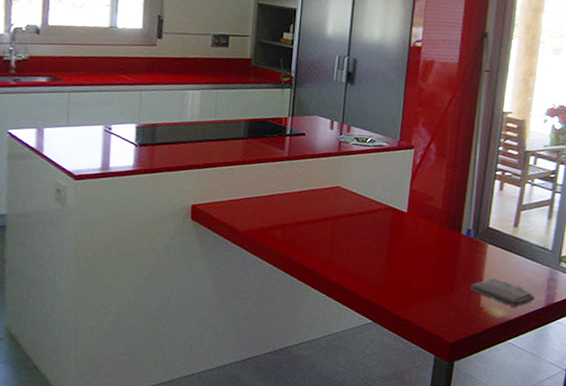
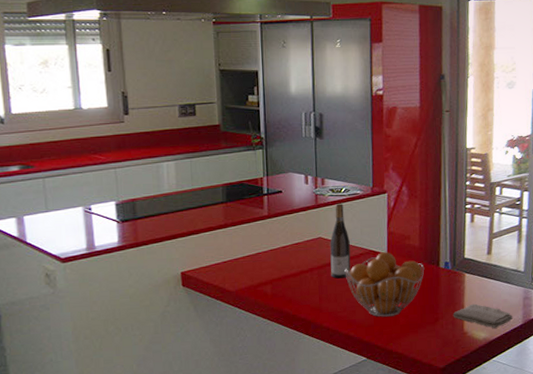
wine bottle: none [346,154,369,233] -> present [330,204,351,279]
fruit basket: none [360,210,445,280] -> present [344,252,425,317]

